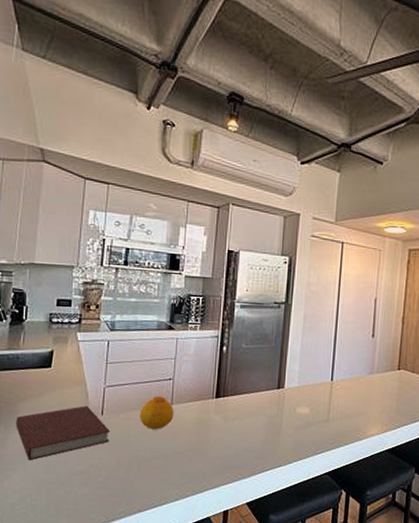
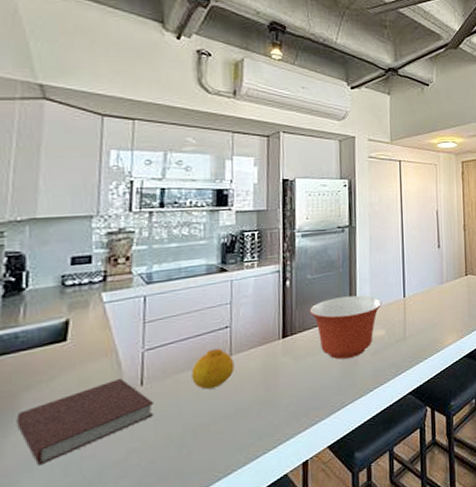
mixing bowl: none [241,369,309,428] -> present [309,295,382,360]

